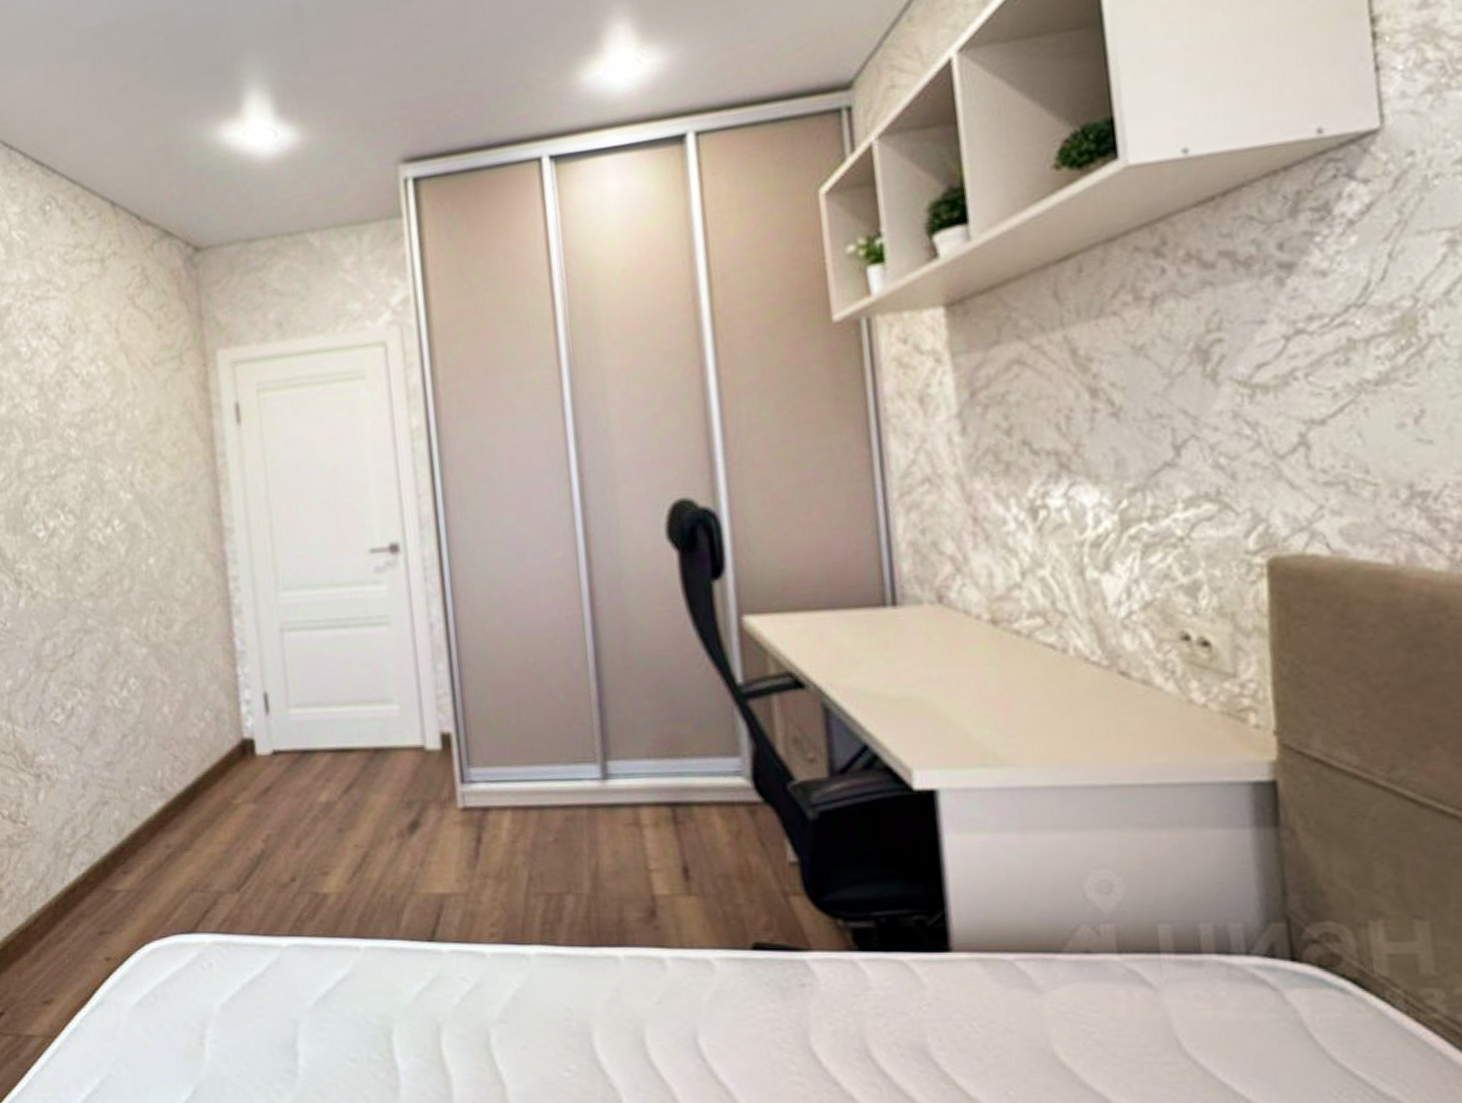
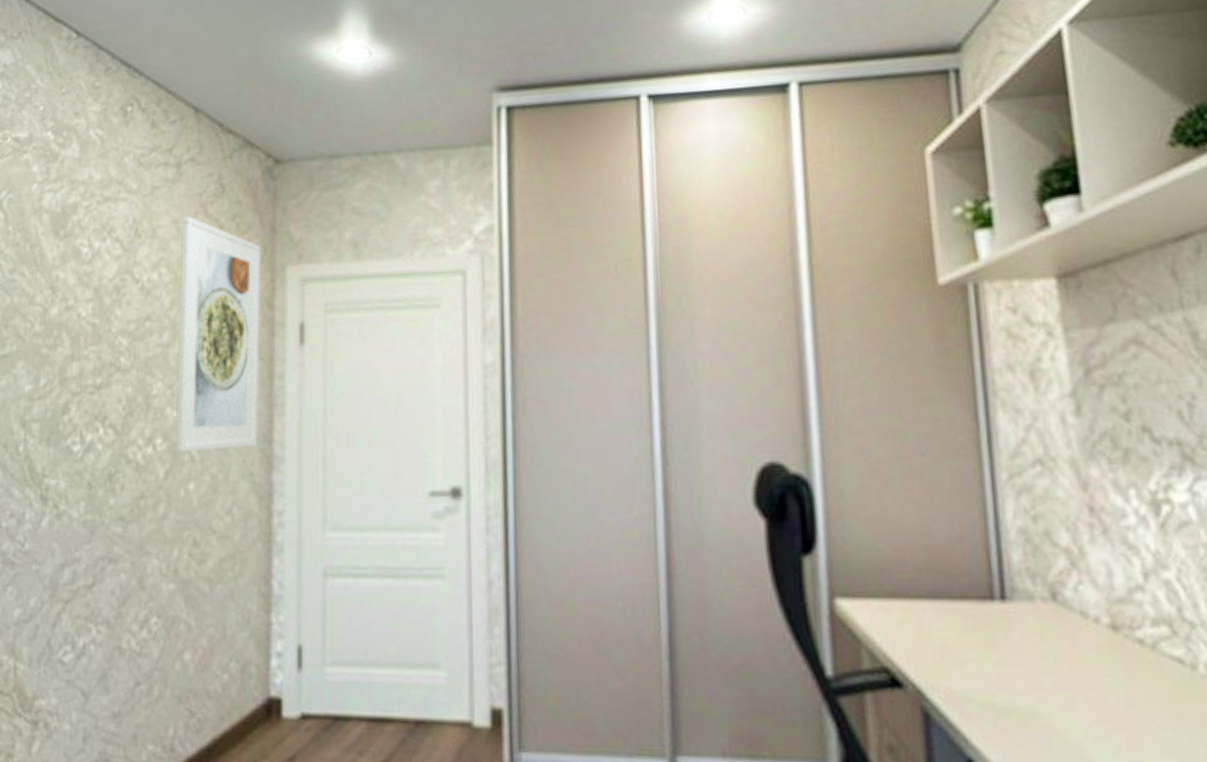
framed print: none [112,309,208,531] -> present [175,216,261,452]

